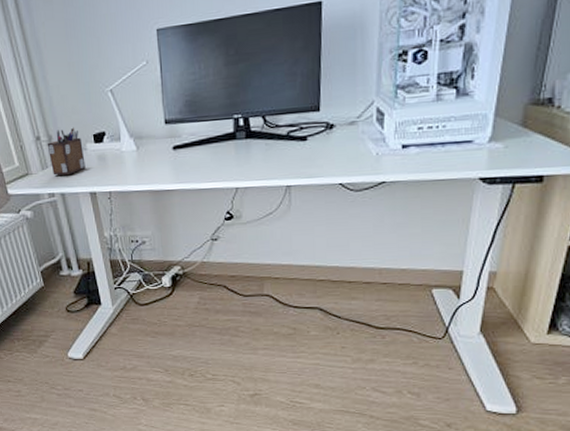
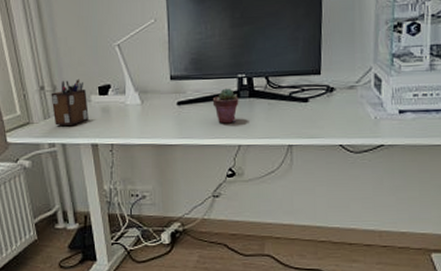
potted succulent: none [208,129,236,167] -> present [212,88,239,124]

